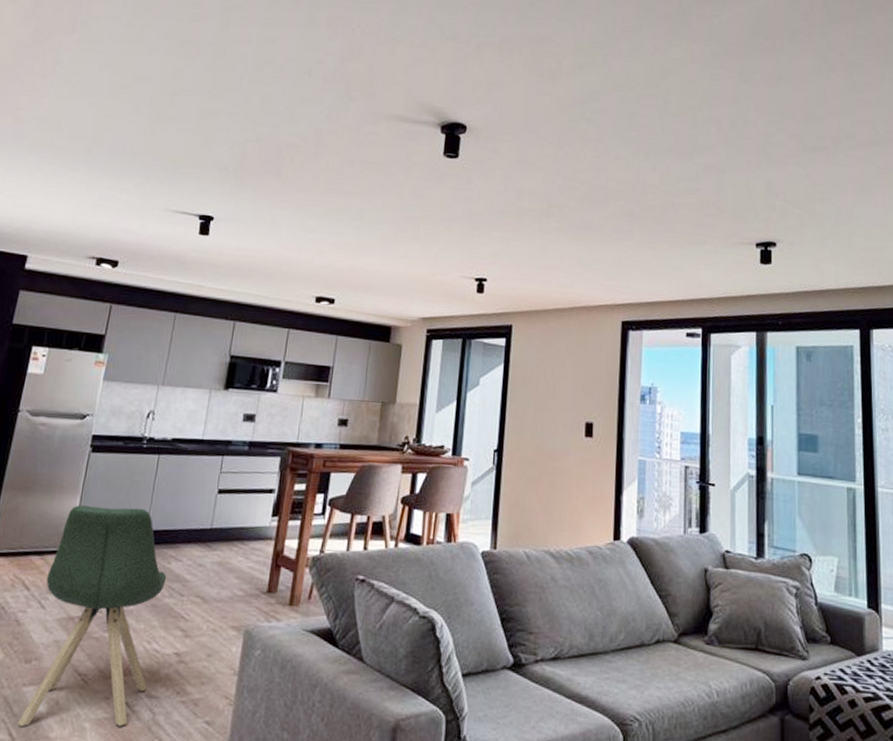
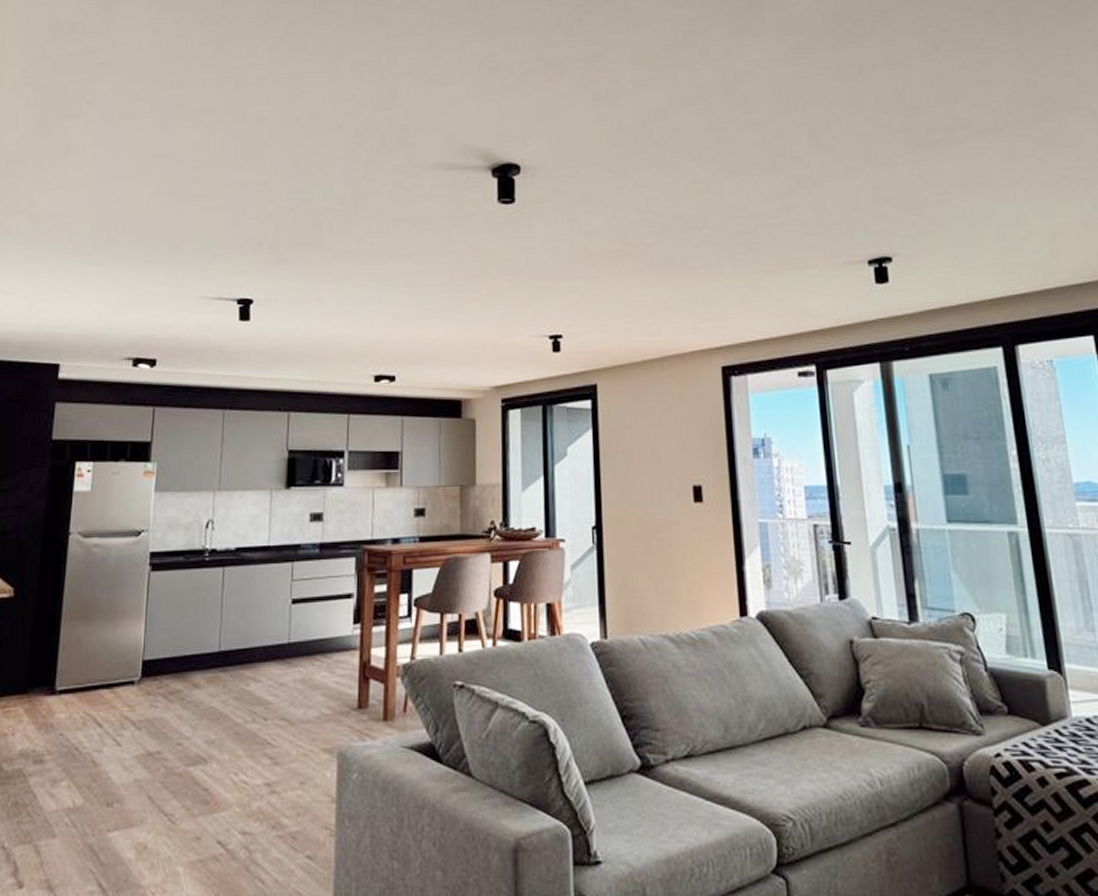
chair: present [17,505,167,728] -> none [106,628,247,877]

